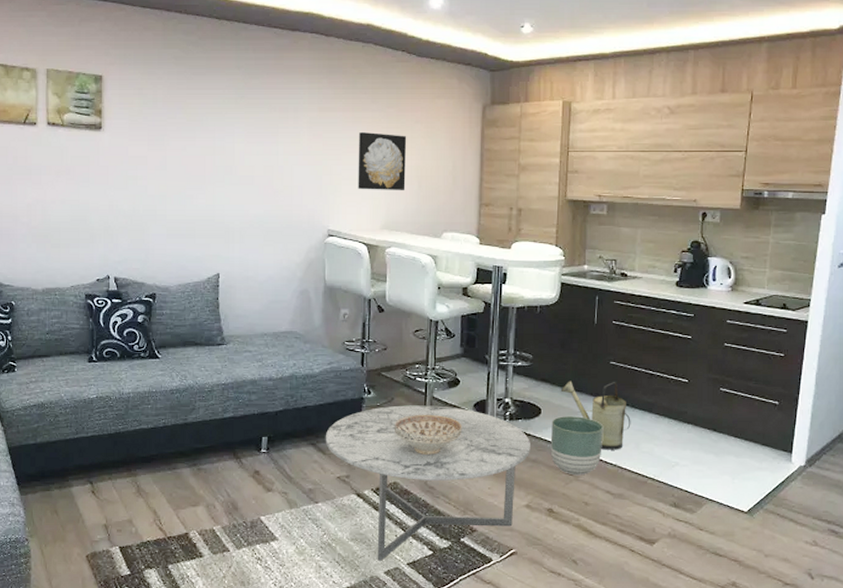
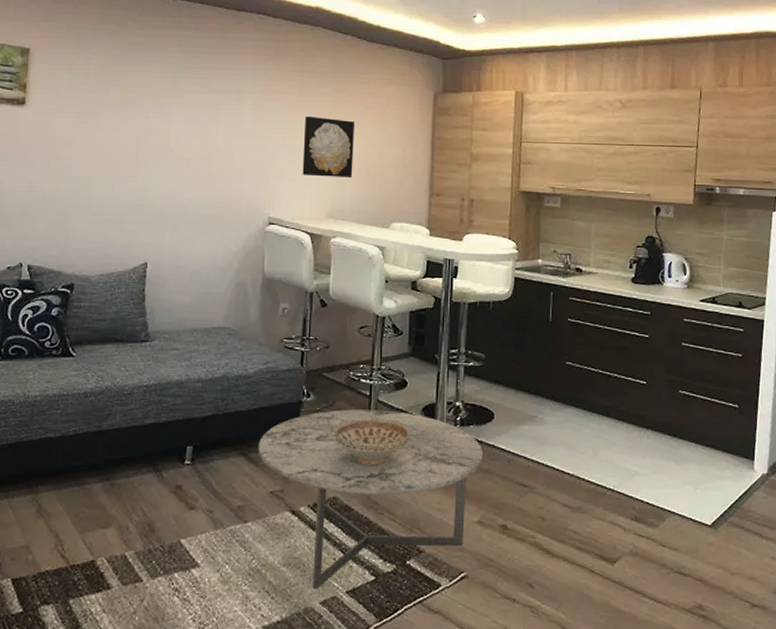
planter: present [550,416,604,476] -> none [504,421,560,487]
watering can: present [560,380,631,450] -> none [514,382,589,458]

